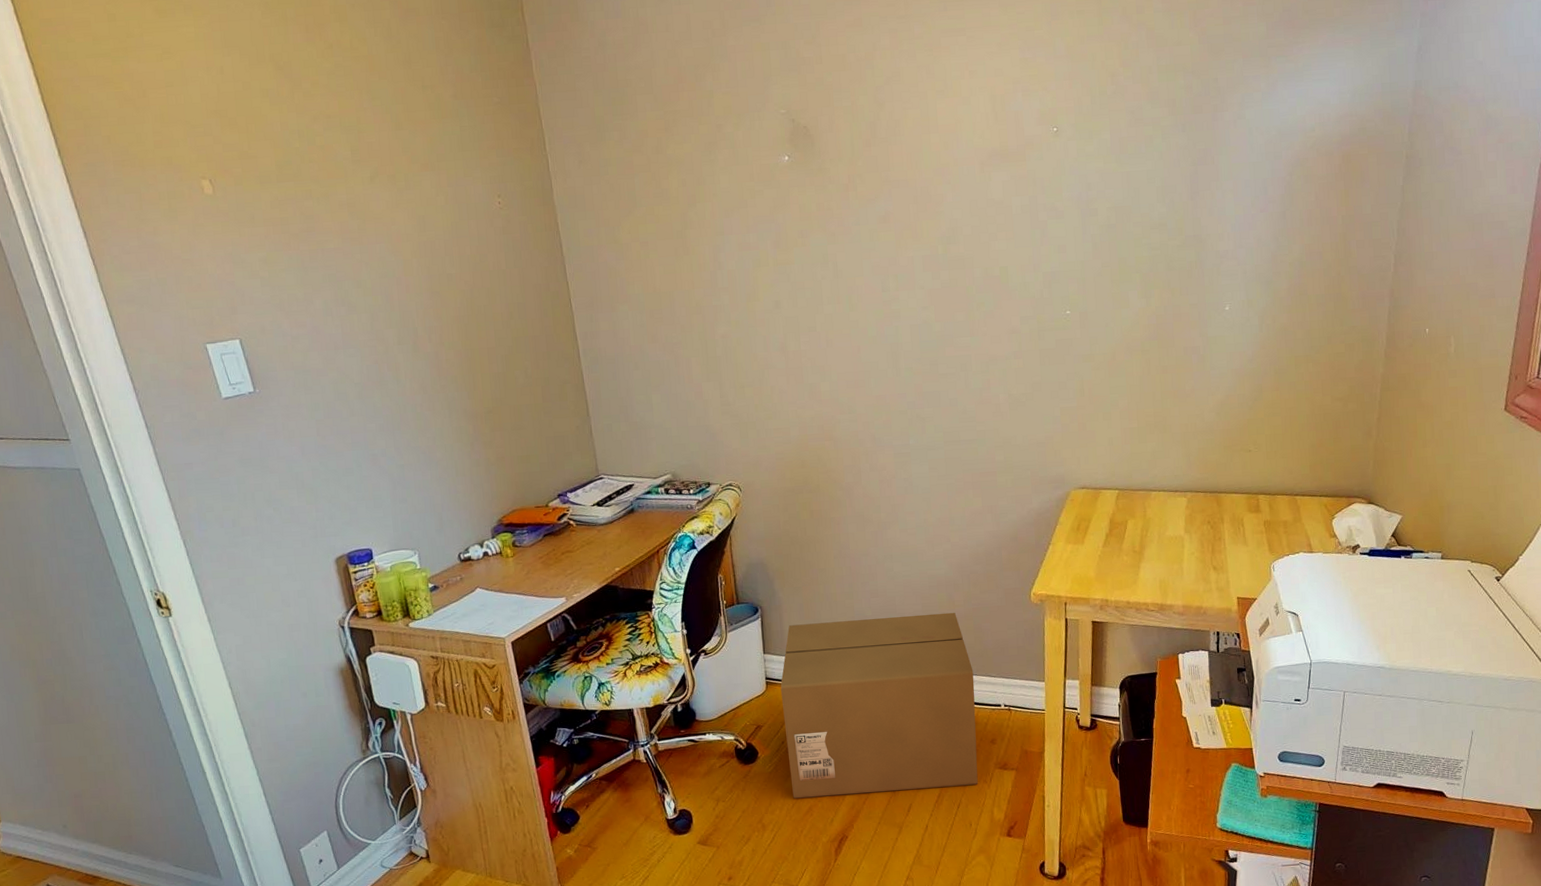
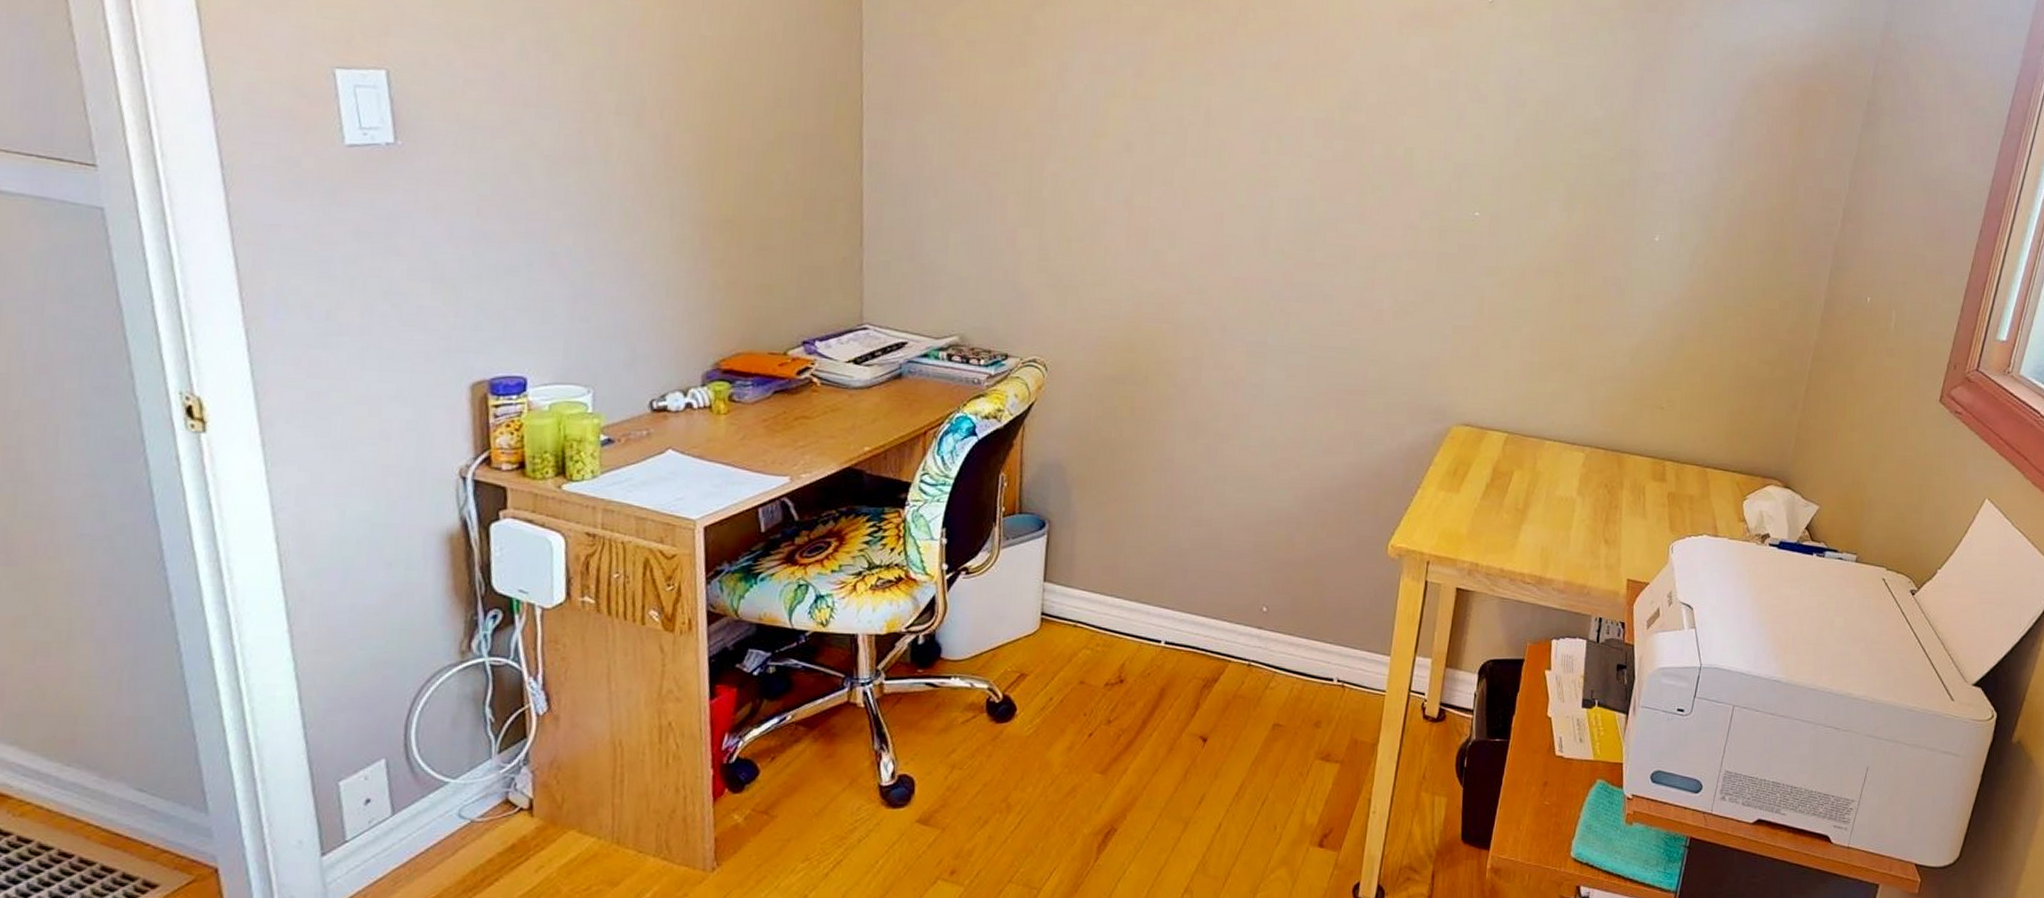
box: present [780,612,978,799] -> none [1053,549,1306,777]

